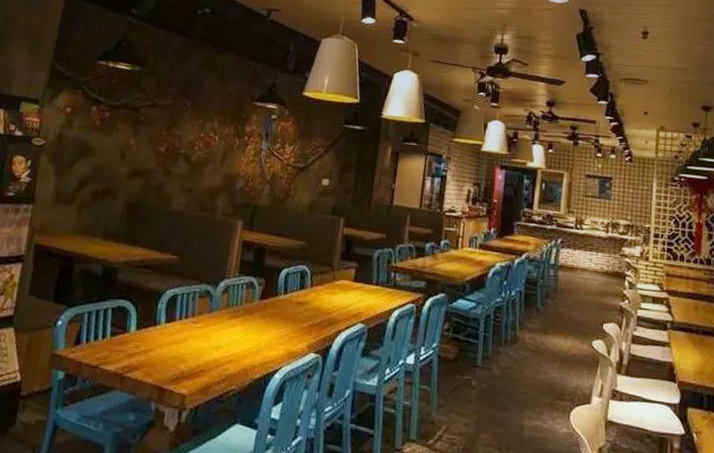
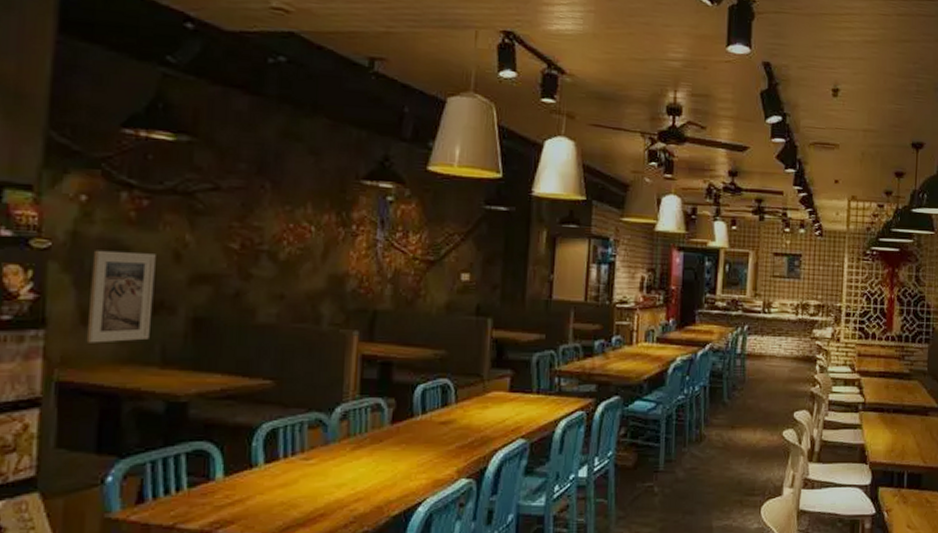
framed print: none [57,148,109,218] -> present [86,250,156,343]

